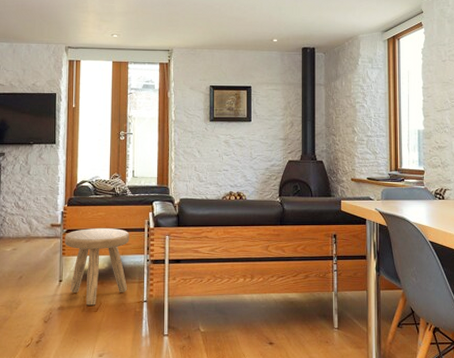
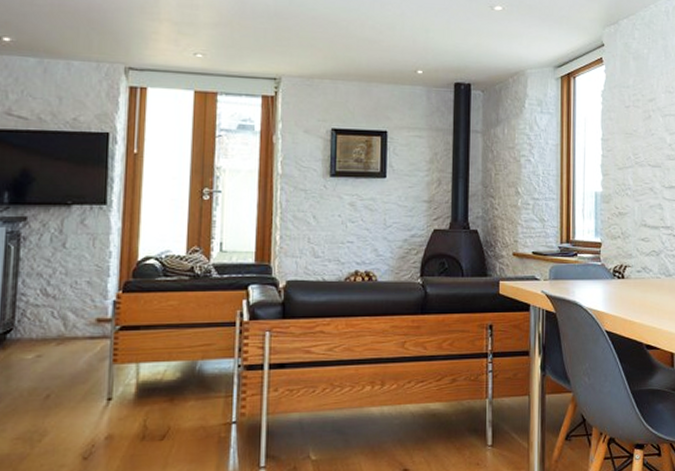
stool: present [64,228,130,306] -> none [117,323,214,432]

